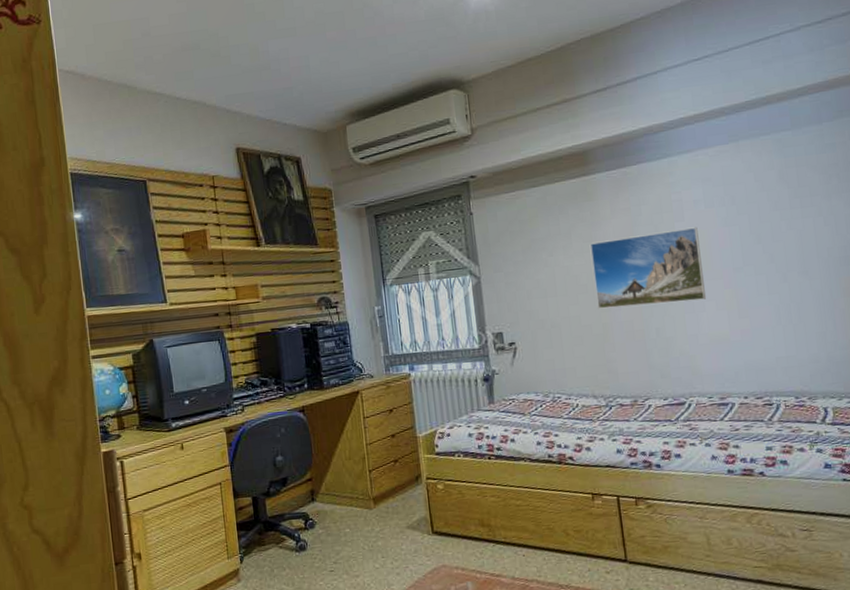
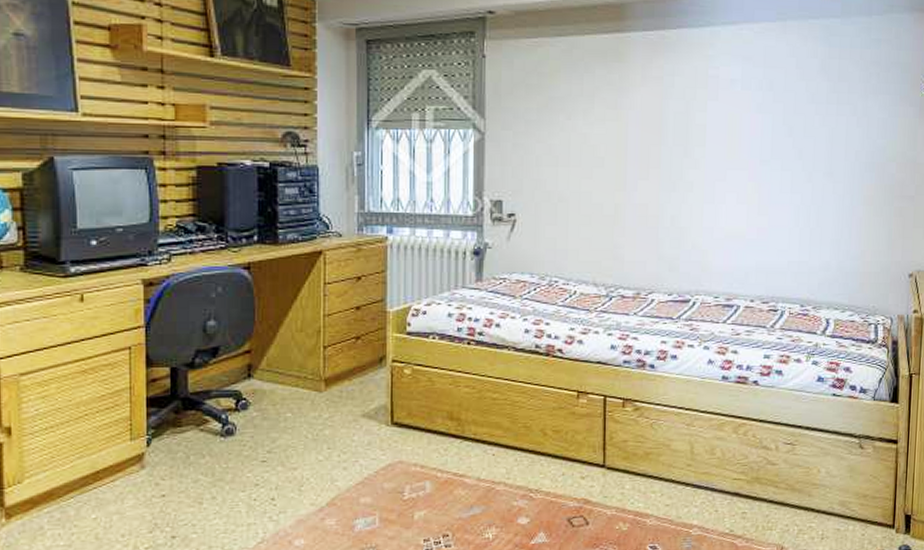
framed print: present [589,227,707,309] -> none [612,108,730,190]

